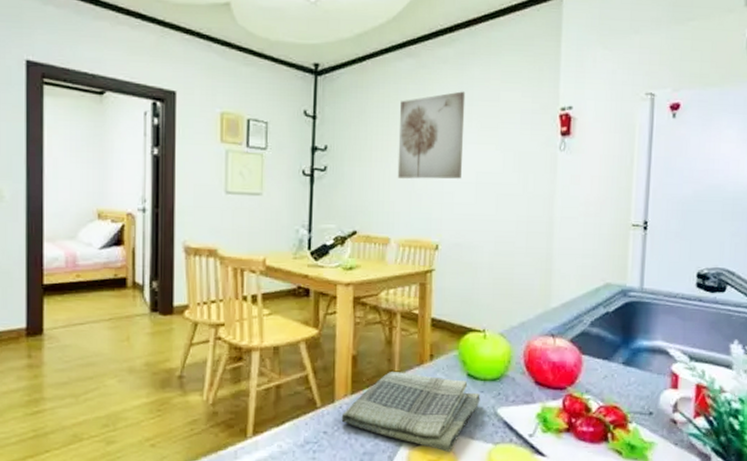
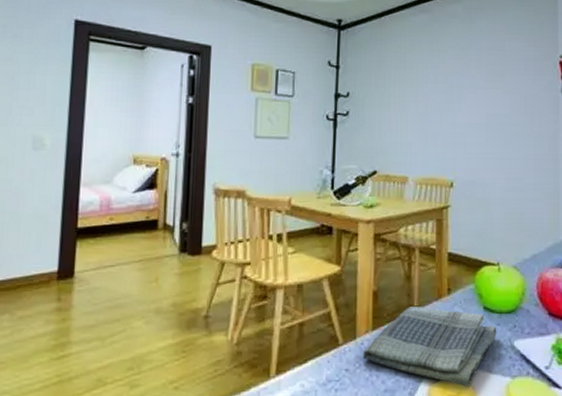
wall art: present [397,91,466,179] -> none [414,42,474,122]

